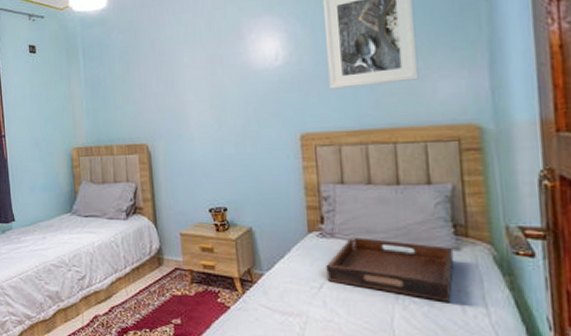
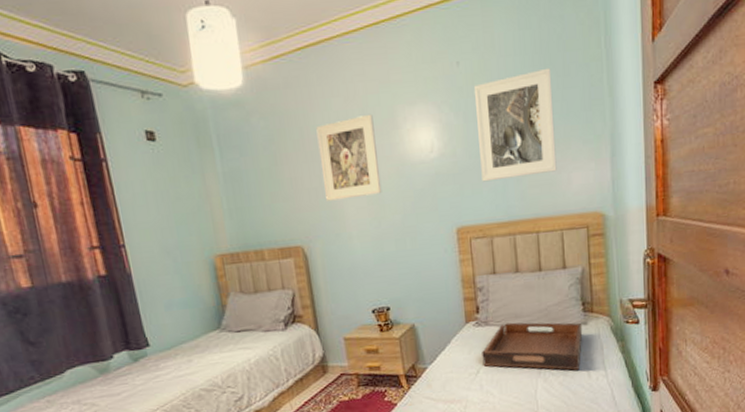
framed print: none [166,26,225,105] -> present [316,113,382,201]

